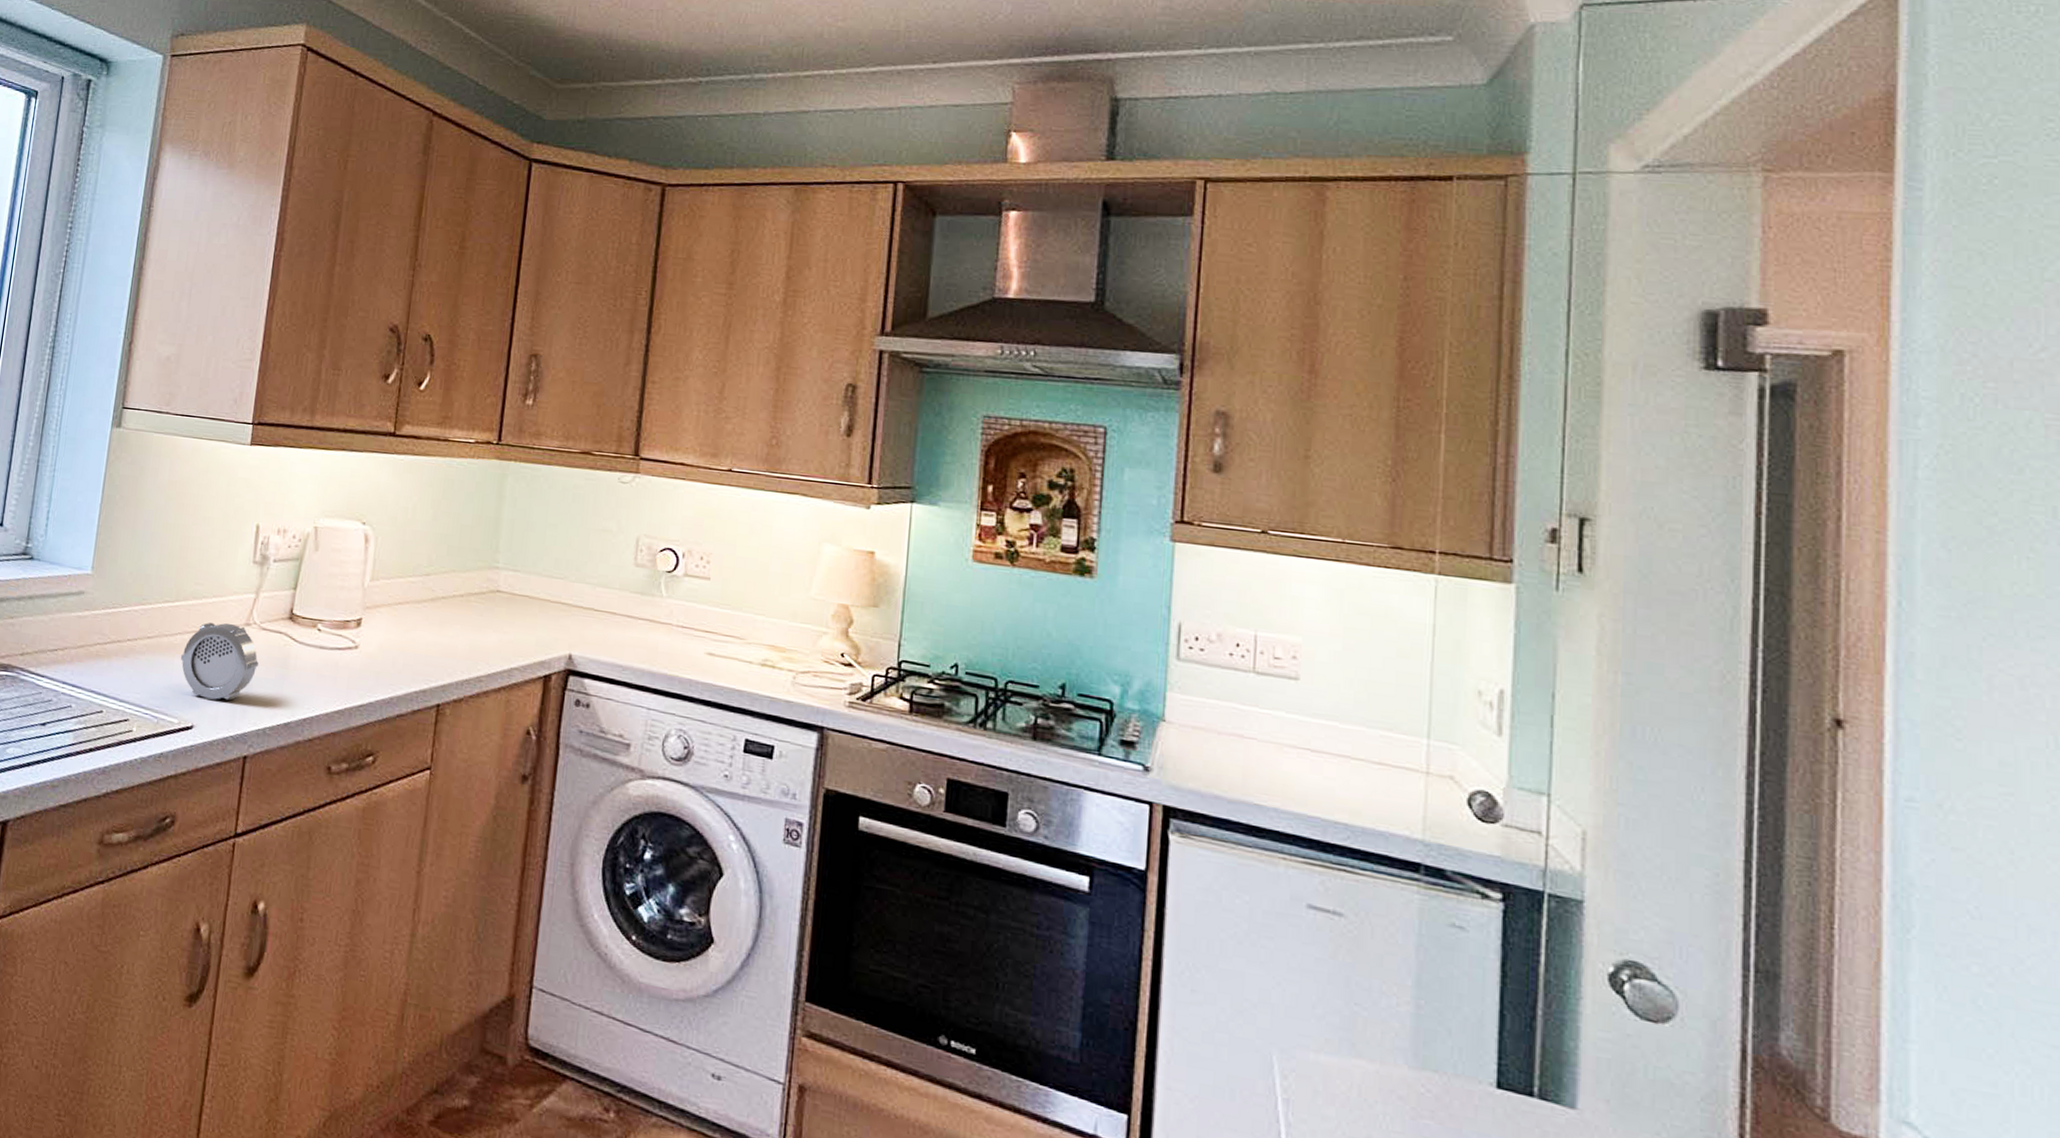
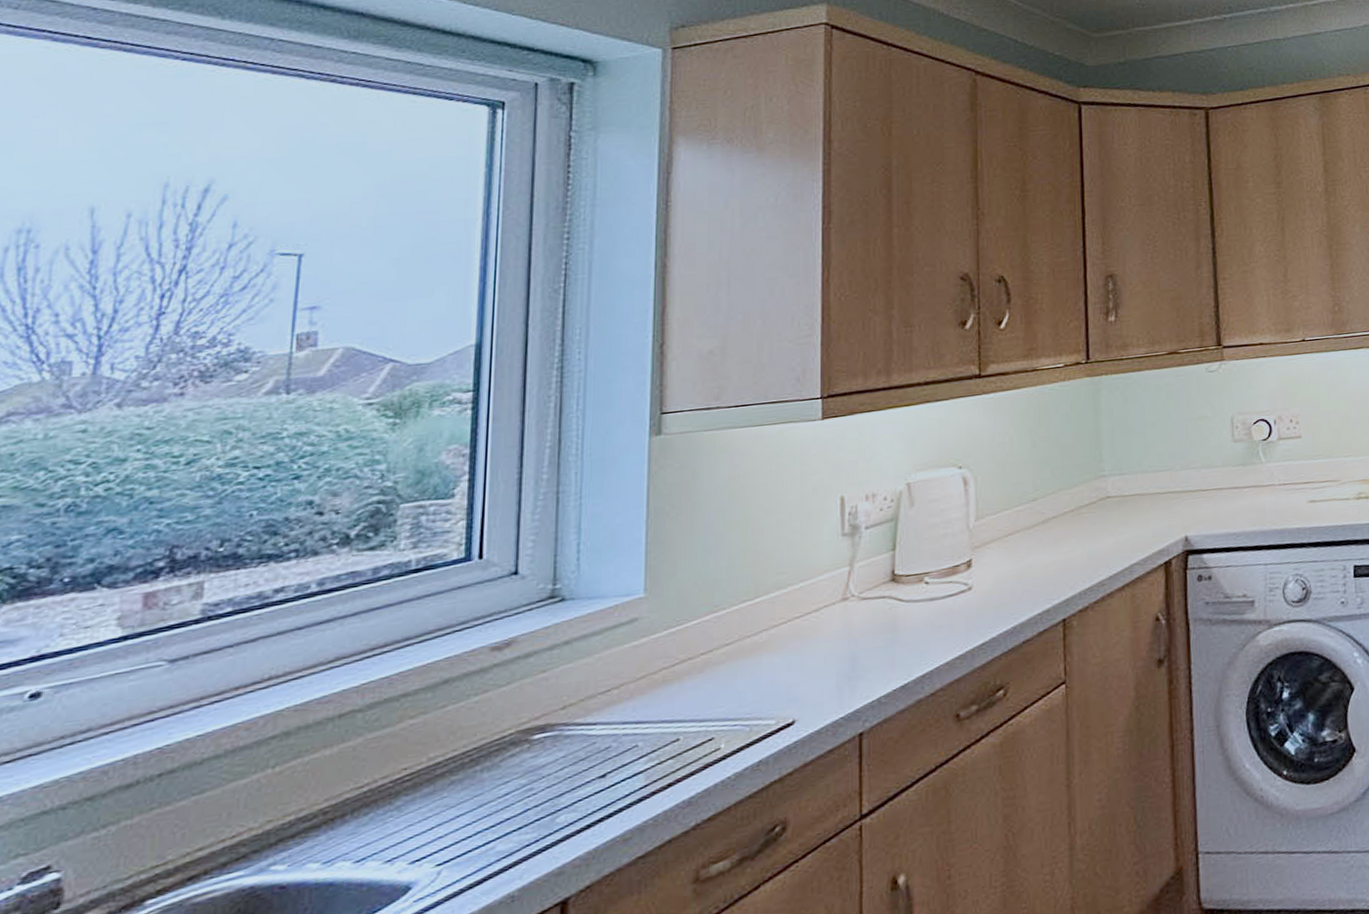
speaker: present [181,622,258,701] -> none [770,603,862,689]

